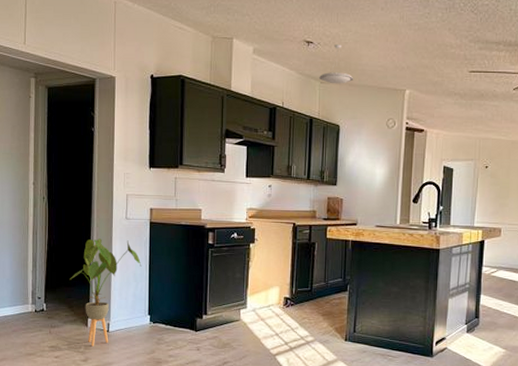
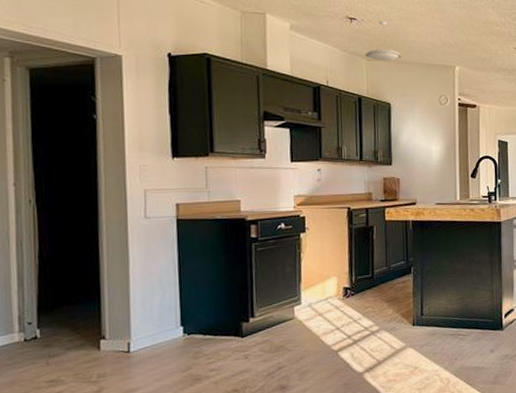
house plant: present [69,238,142,347] -> none [71,242,169,373]

